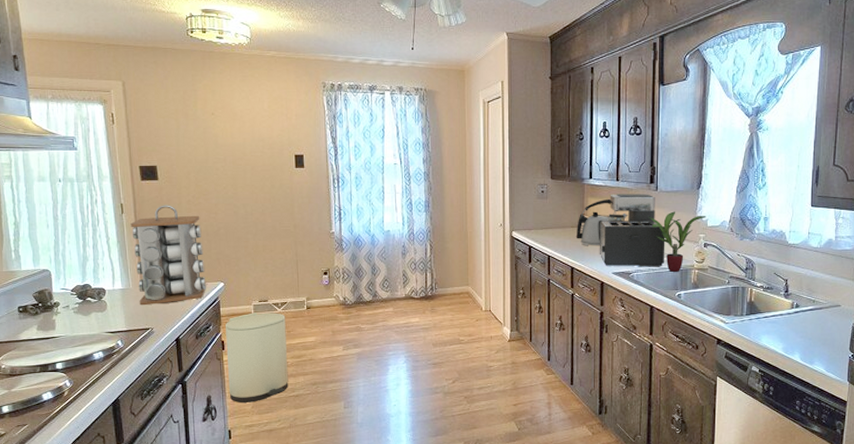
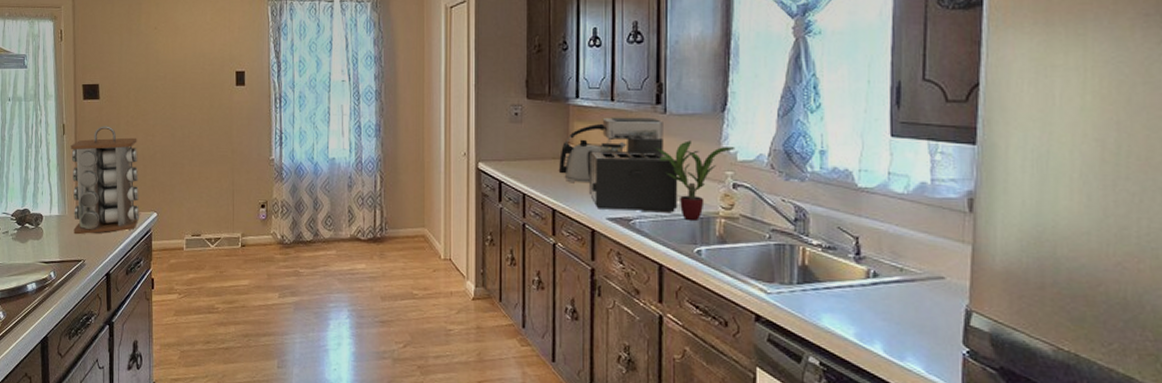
pedal bin: present [224,312,289,402] -> none [155,248,219,352]

